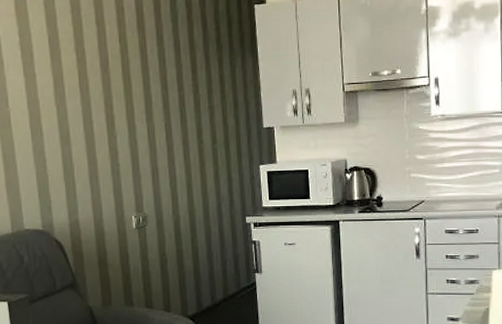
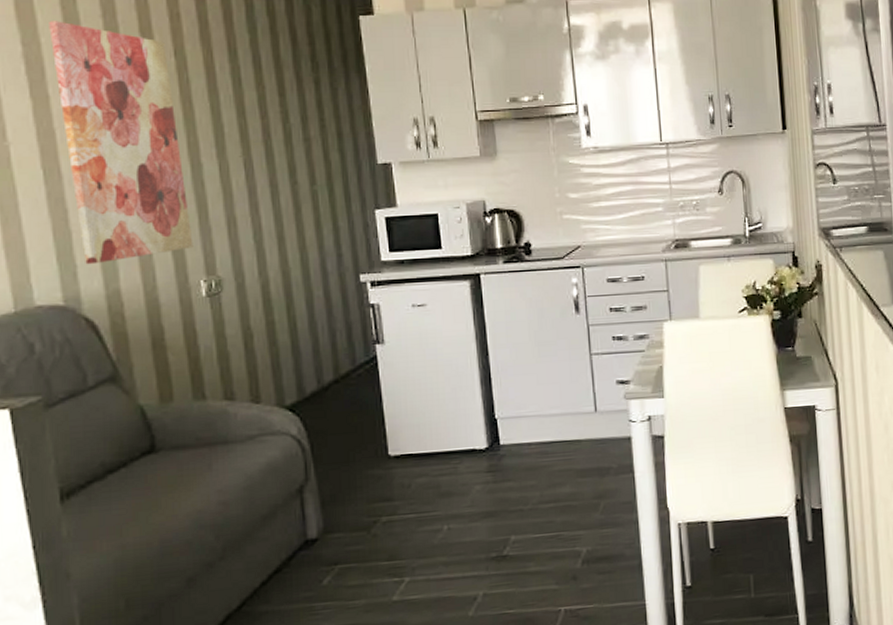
wall art: none [36,16,128,201] -> present [49,21,194,265]

